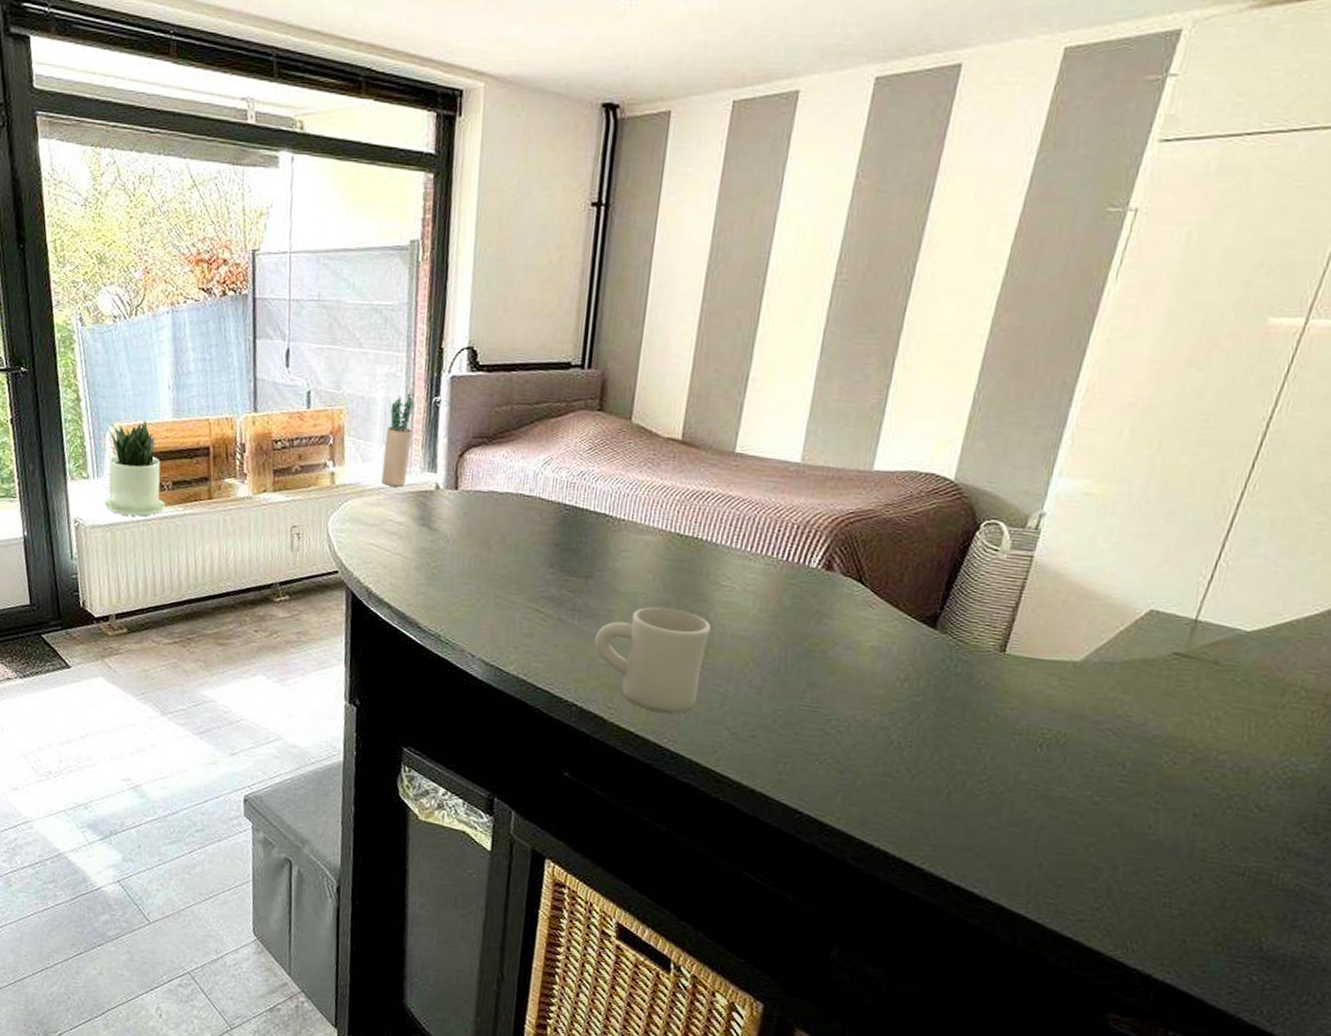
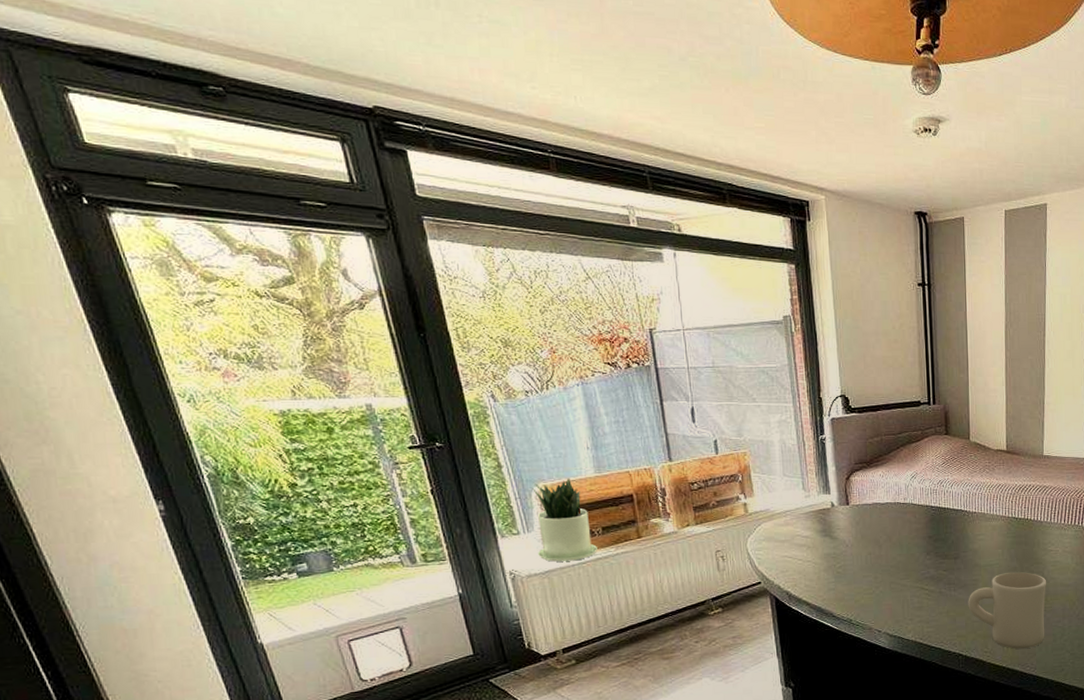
vase: present [381,389,414,487] -> none [785,431,807,509]

